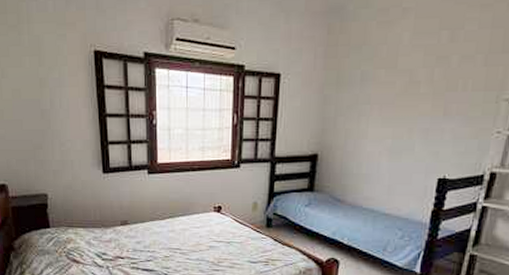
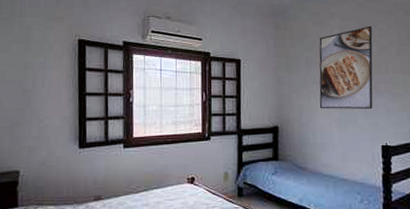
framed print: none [370,26,457,135] -> present [319,26,373,109]

